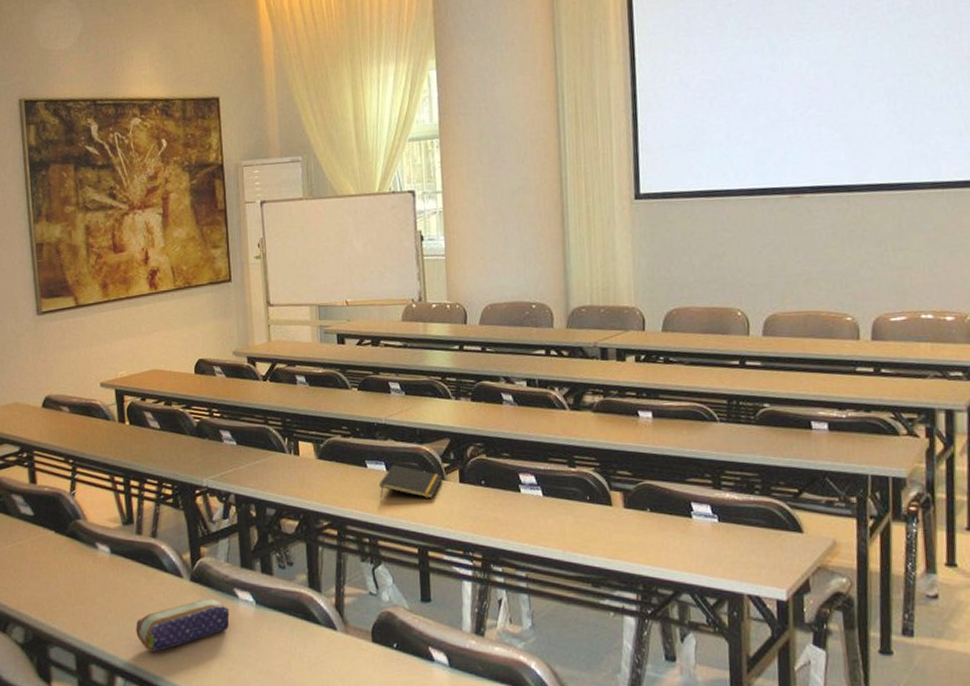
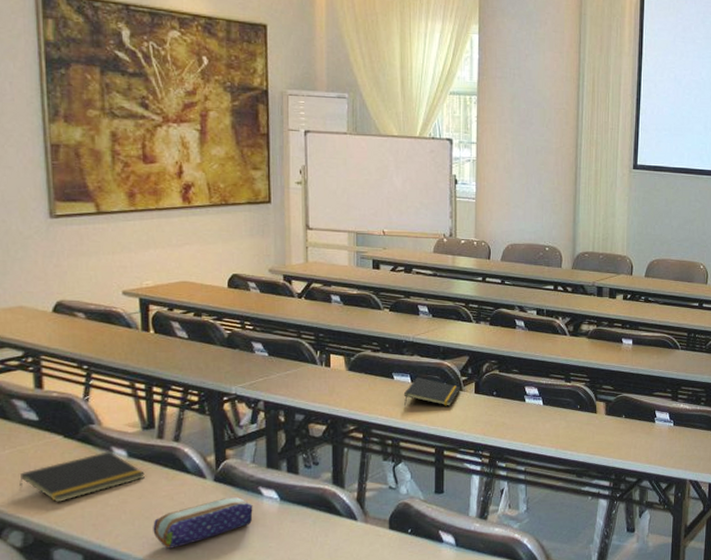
notepad: none [19,547,127,600] -> present [18,451,145,503]

